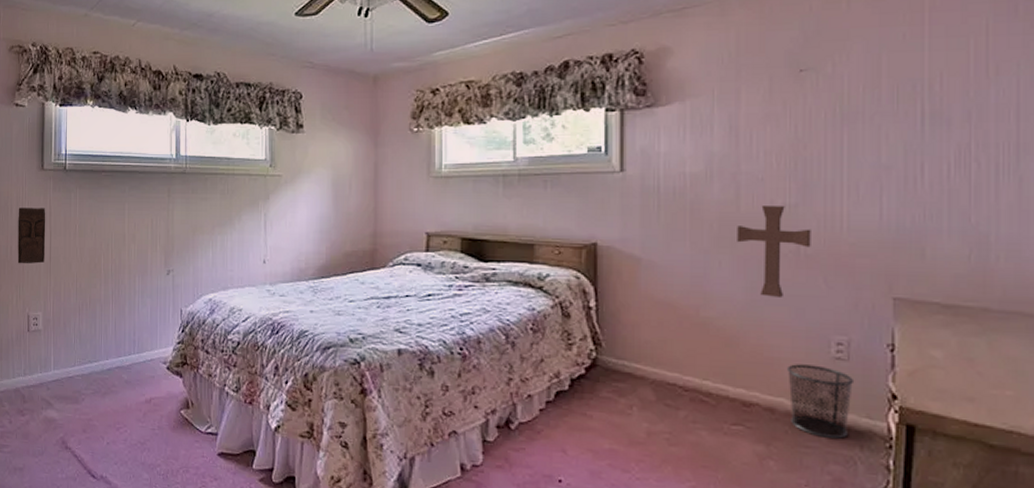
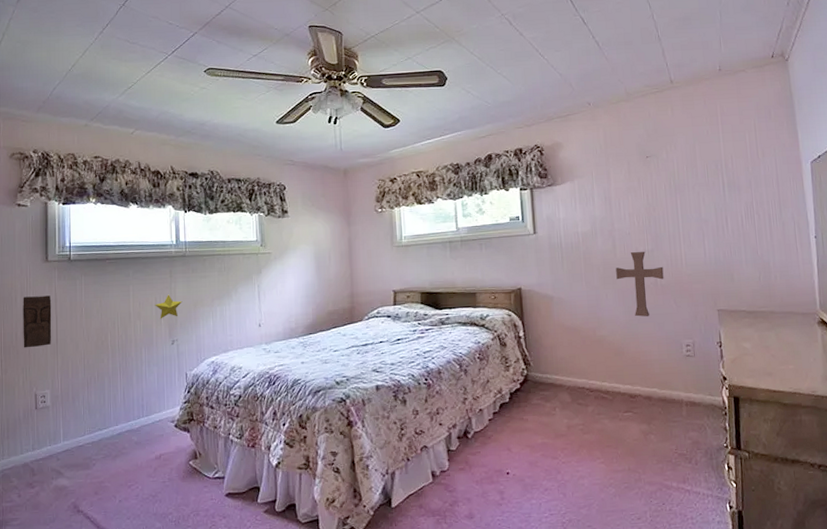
decorative star: none [151,216,180,245] -> present [155,294,183,319]
waste bin: present [786,364,855,439] -> none [656,362,700,413]

